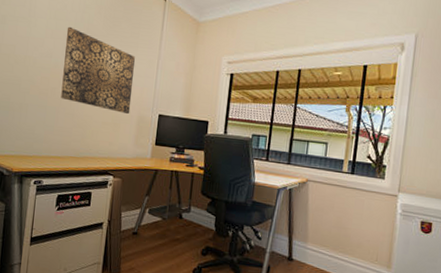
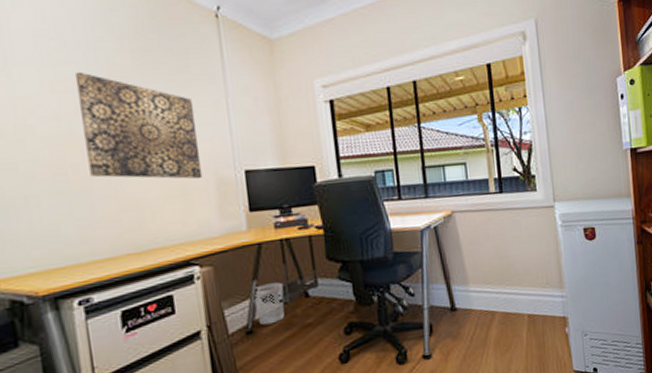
wastebasket: none [142,200,166,232] -> present [254,282,285,326]

